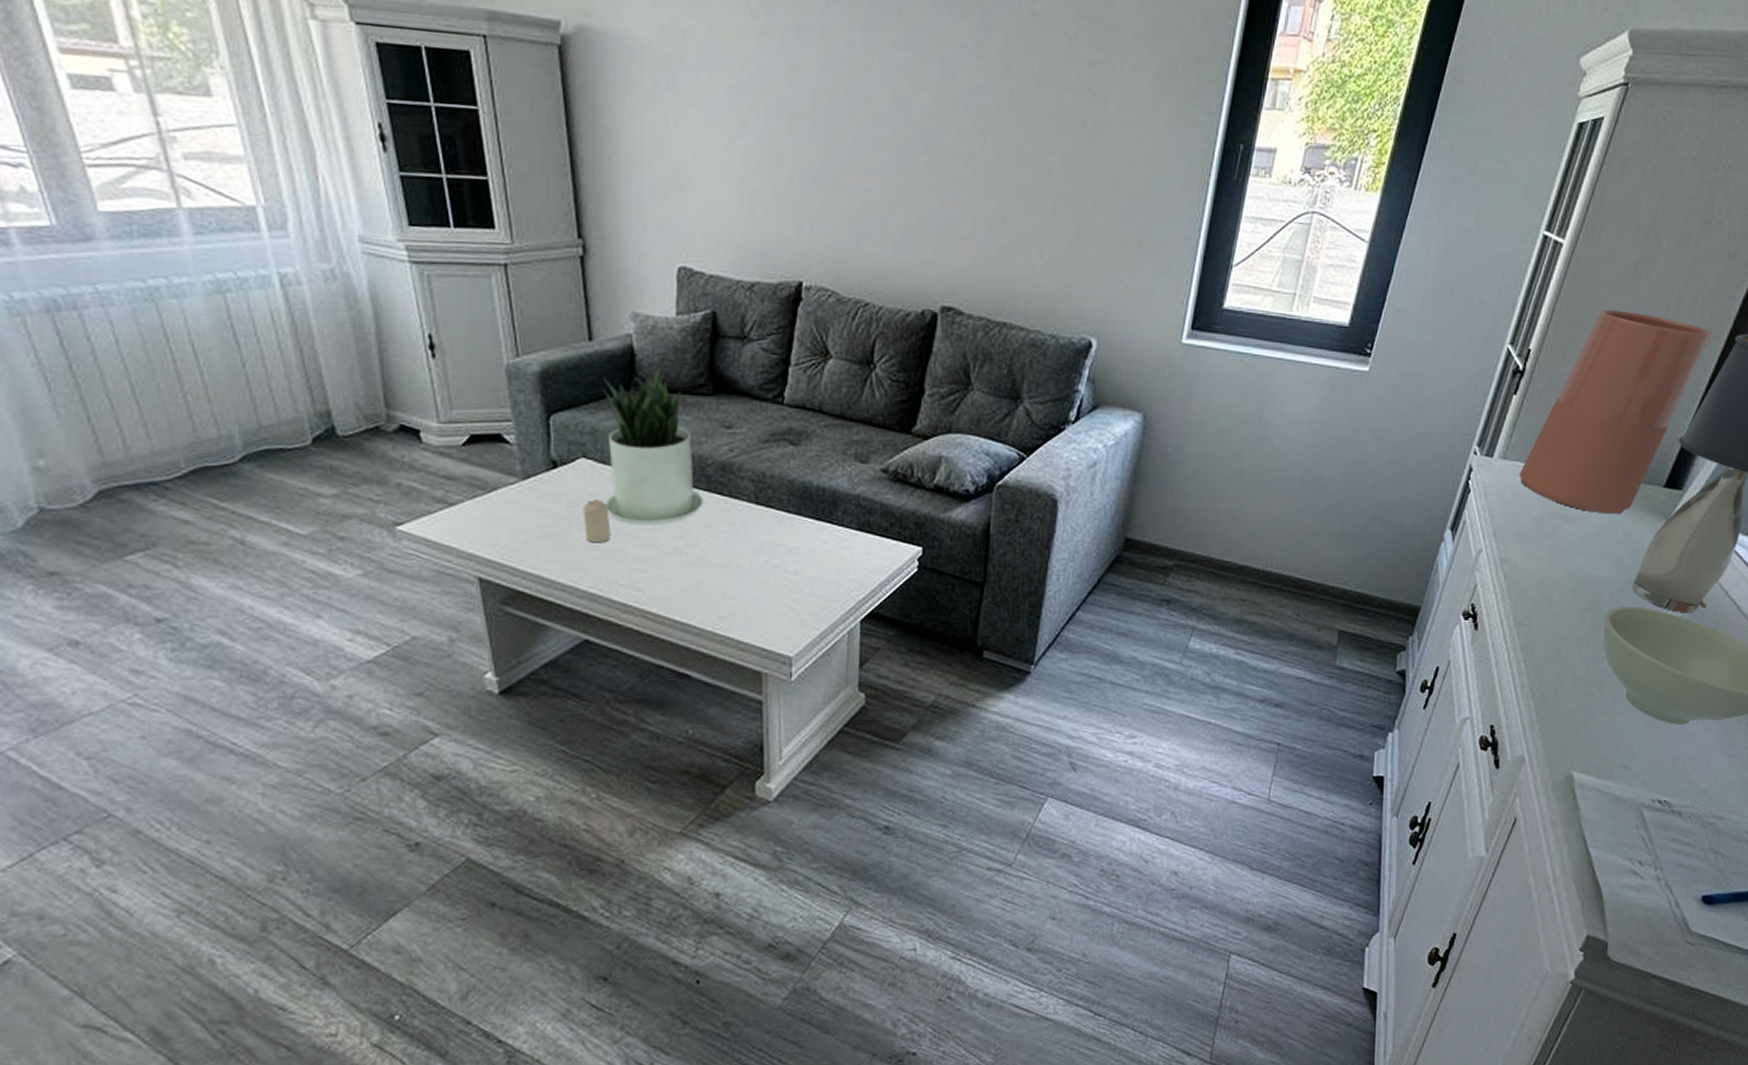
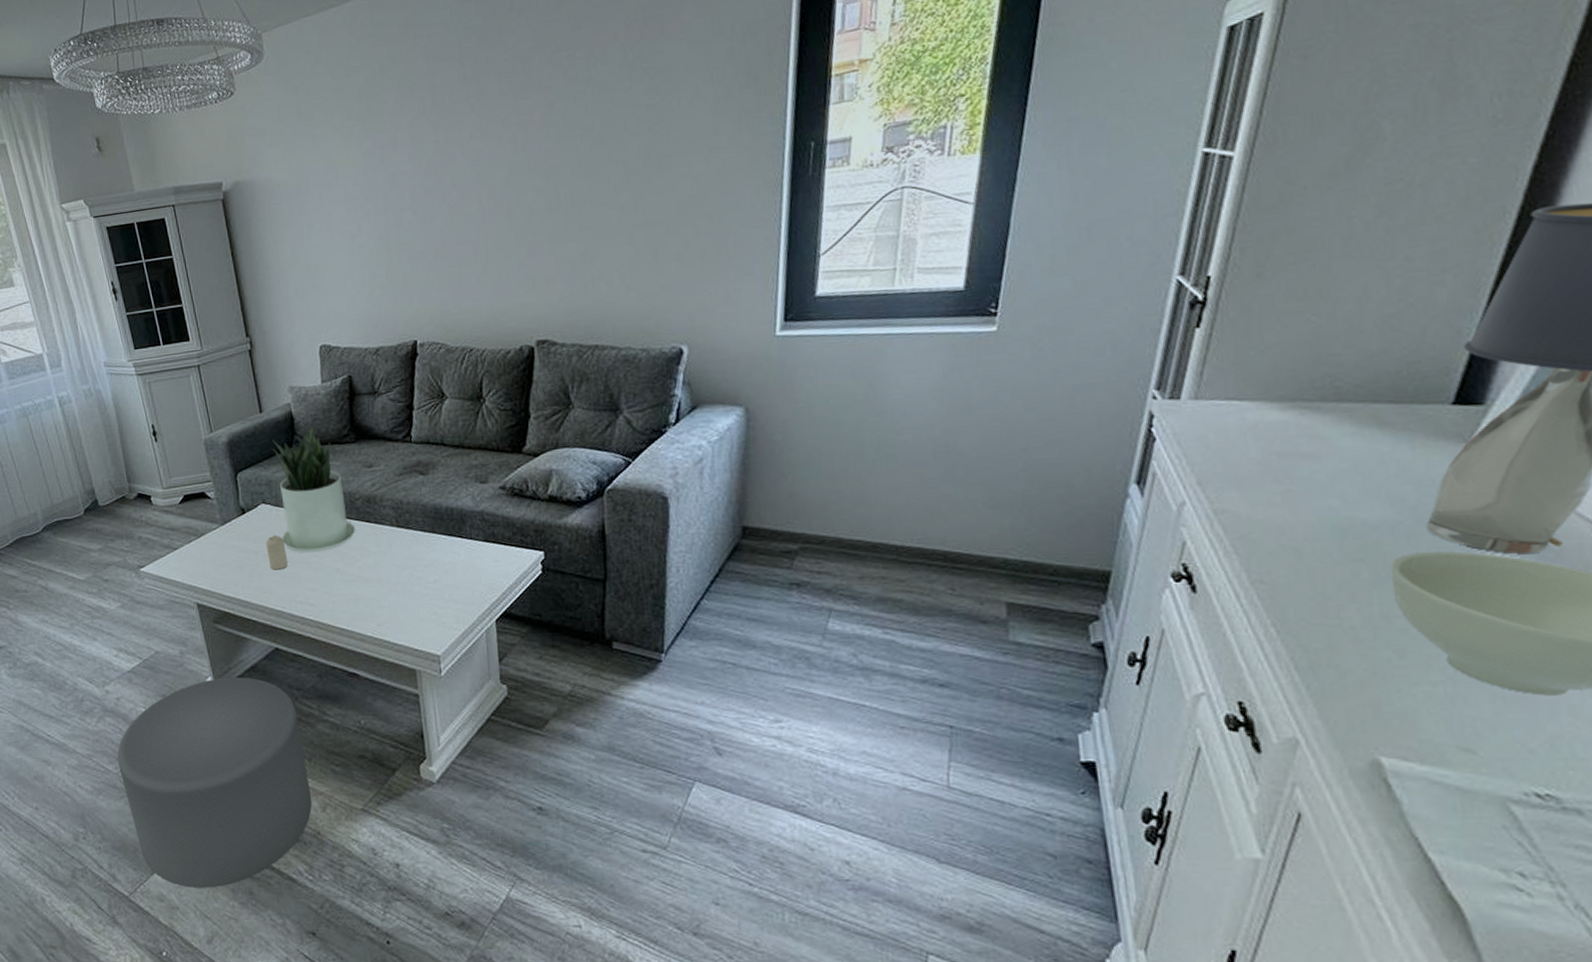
pouf: none [344,673,616,934] -> present [117,677,312,888]
vase: present [1519,309,1712,515] -> none [1221,209,1489,446]

